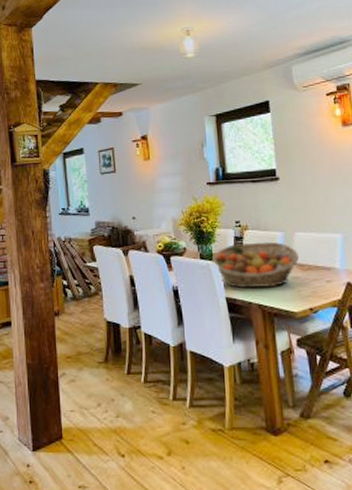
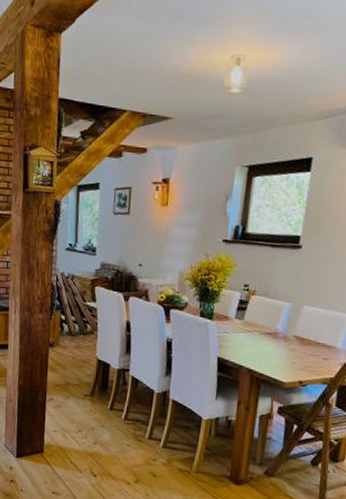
fruit basket: present [212,241,300,288] -> none [211,307,302,356]

